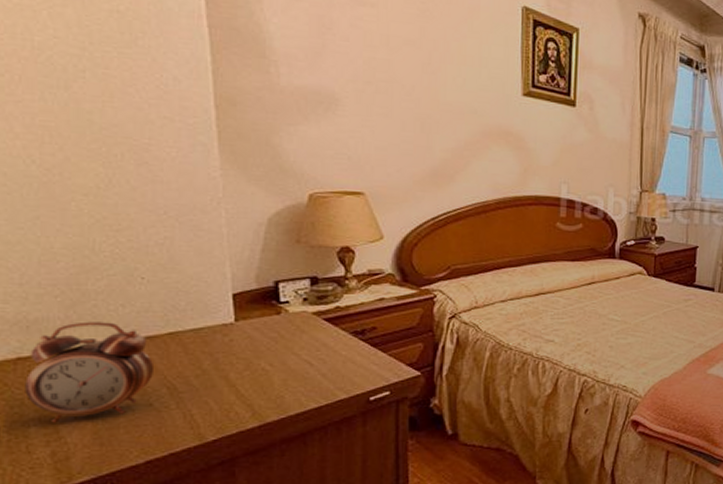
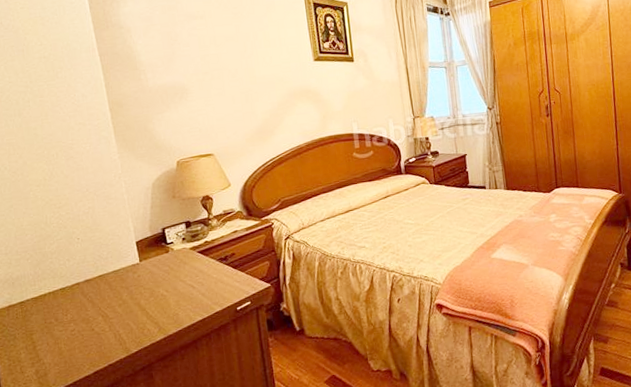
alarm clock: present [25,321,153,423] -> none [15,273,92,350]

